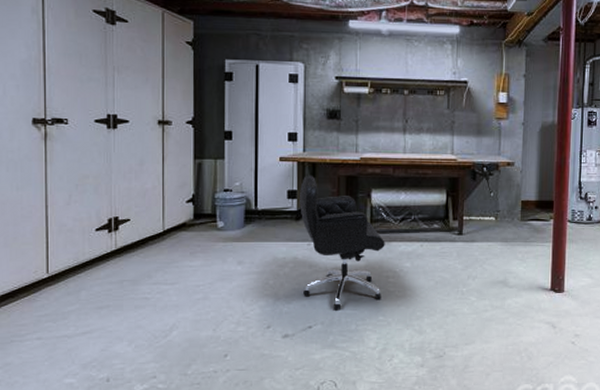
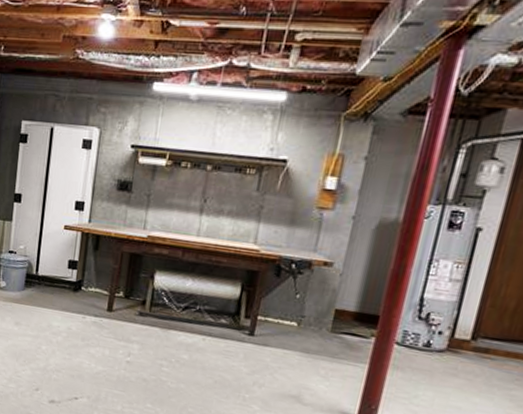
office chair: present [300,175,385,311] -> none [72,247,164,389]

